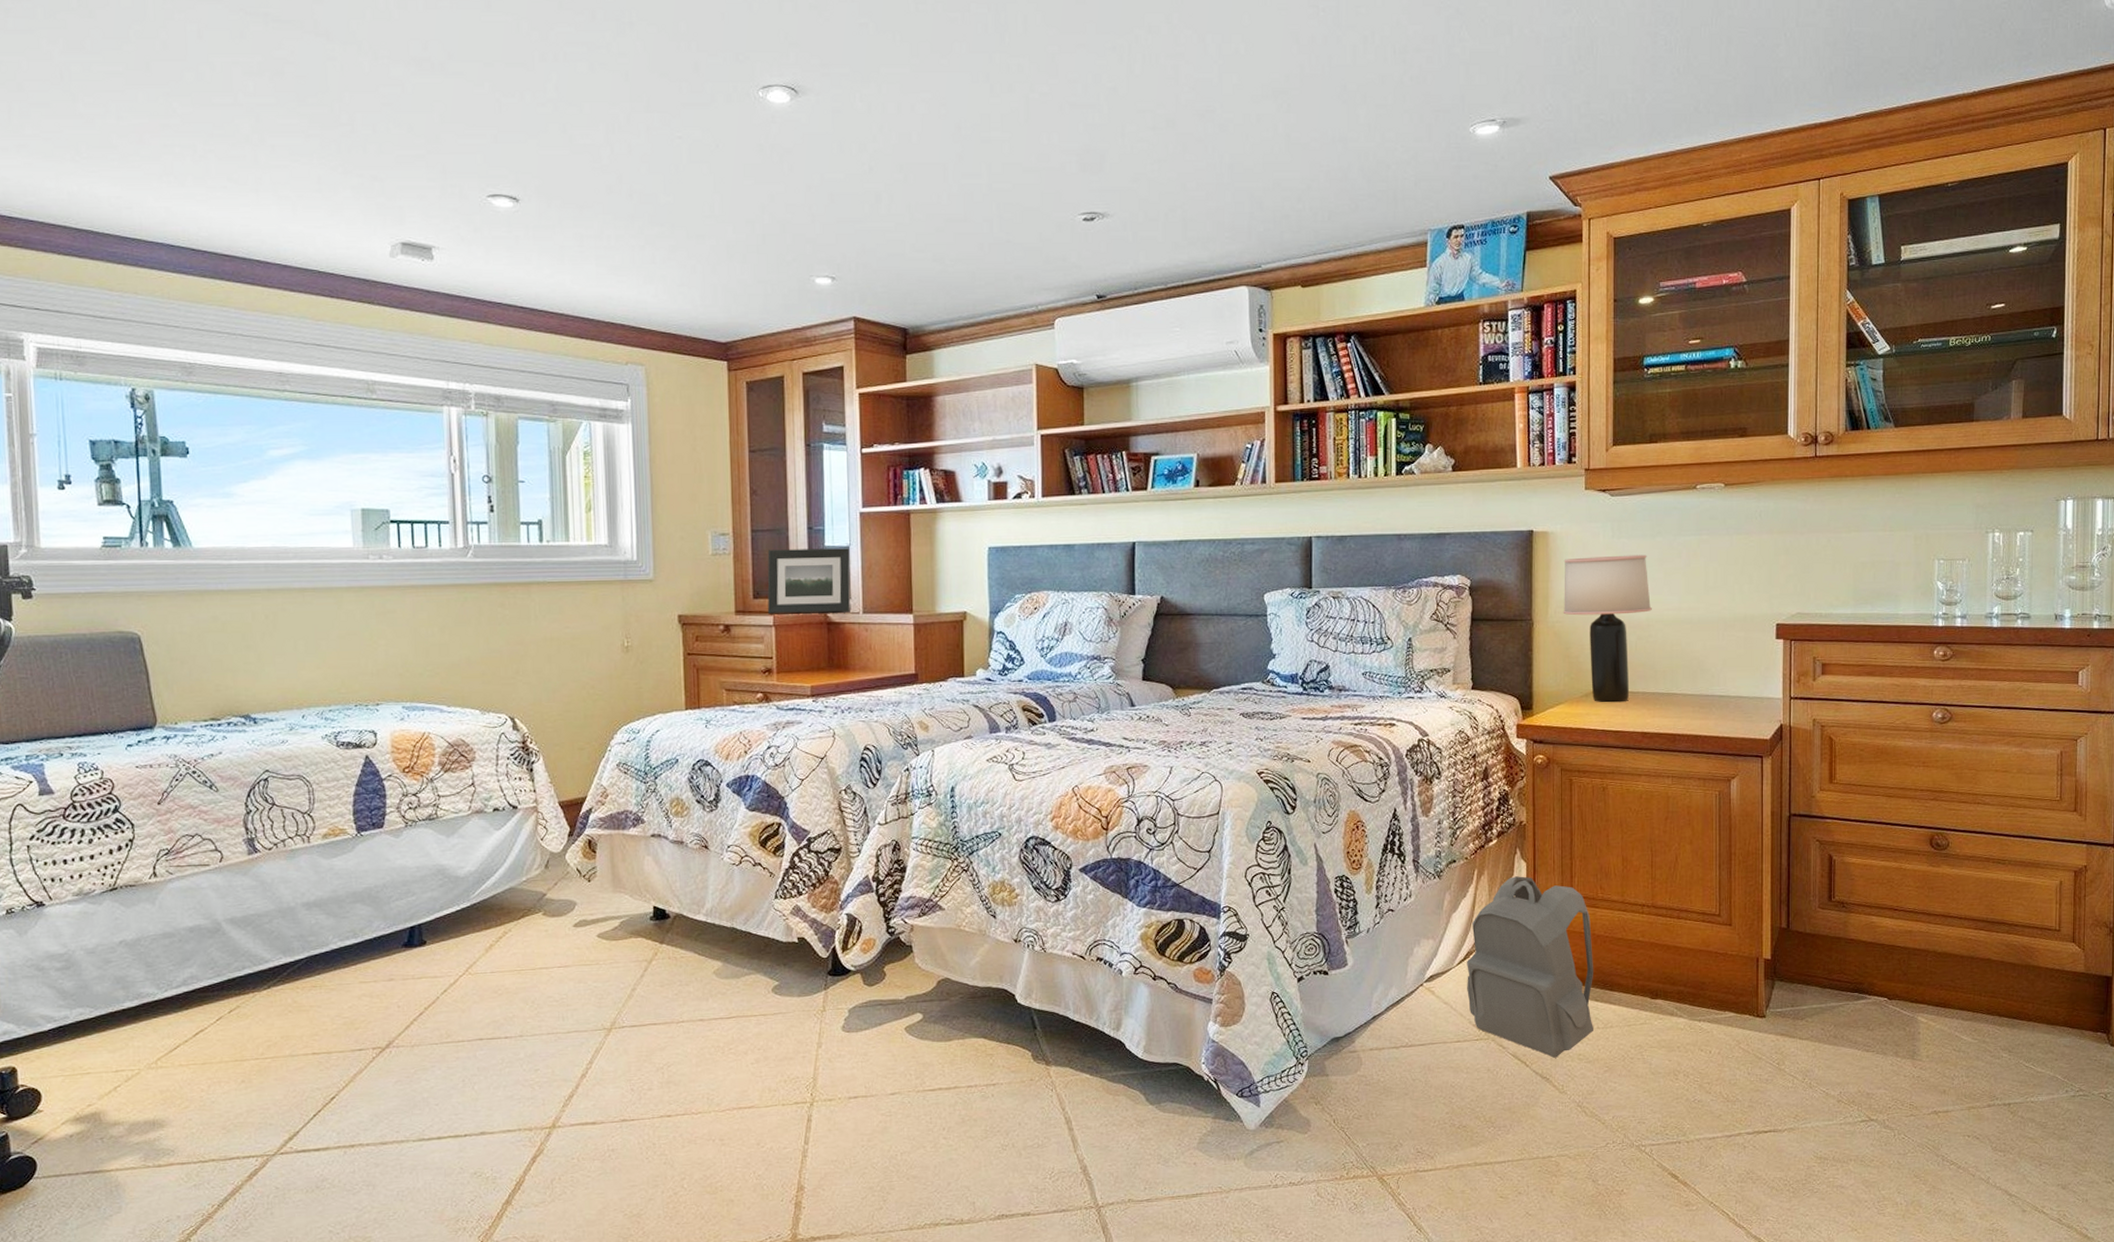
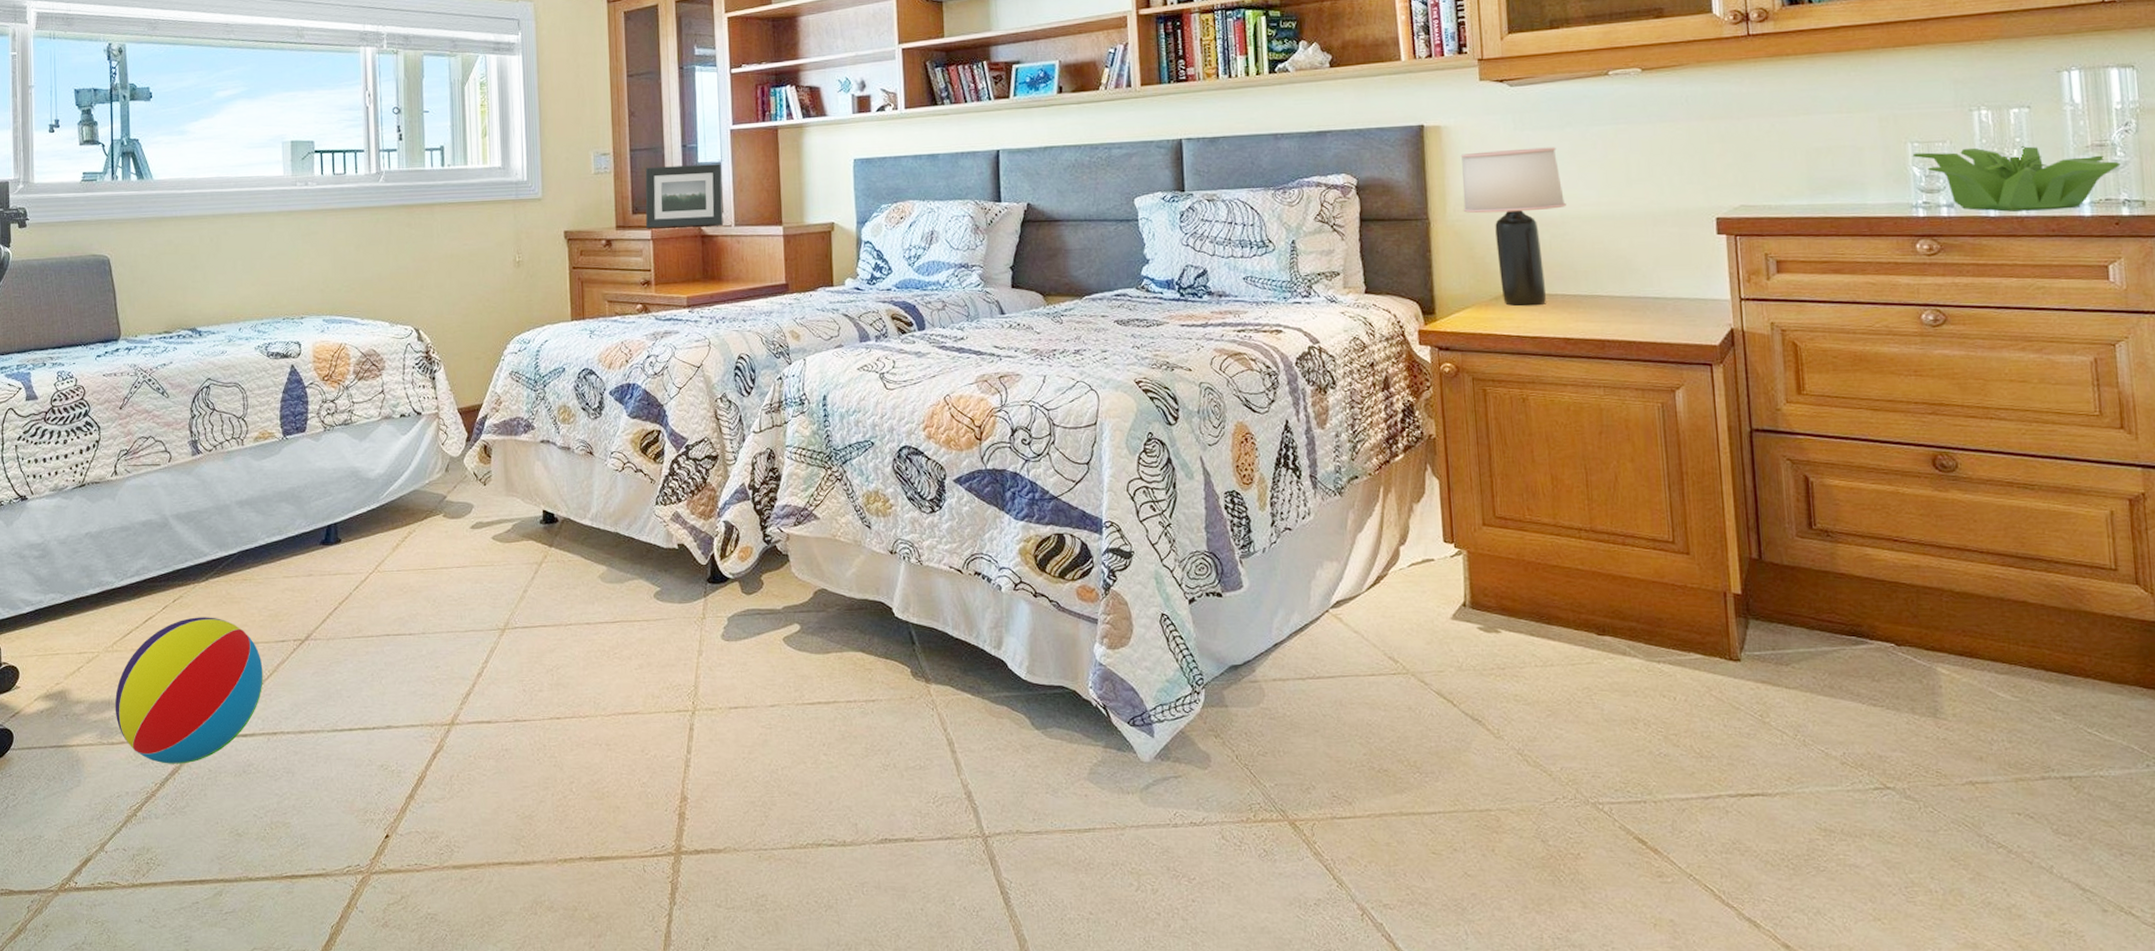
beach ball: none [160,1027,338,1184] -> present [114,617,263,764]
backpack: present [1467,876,1594,1058] -> none [1377,494,1531,698]
plant: none [1938,566,2096,624] -> present [1912,146,2121,213]

